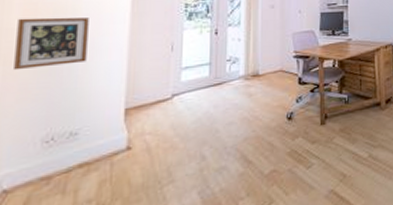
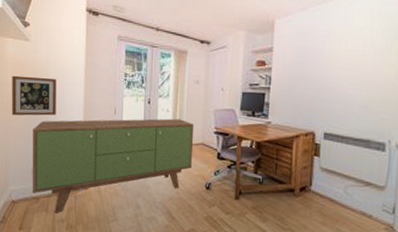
sideboard: none [39,47,271,194] -> present [32,118,195,214]

